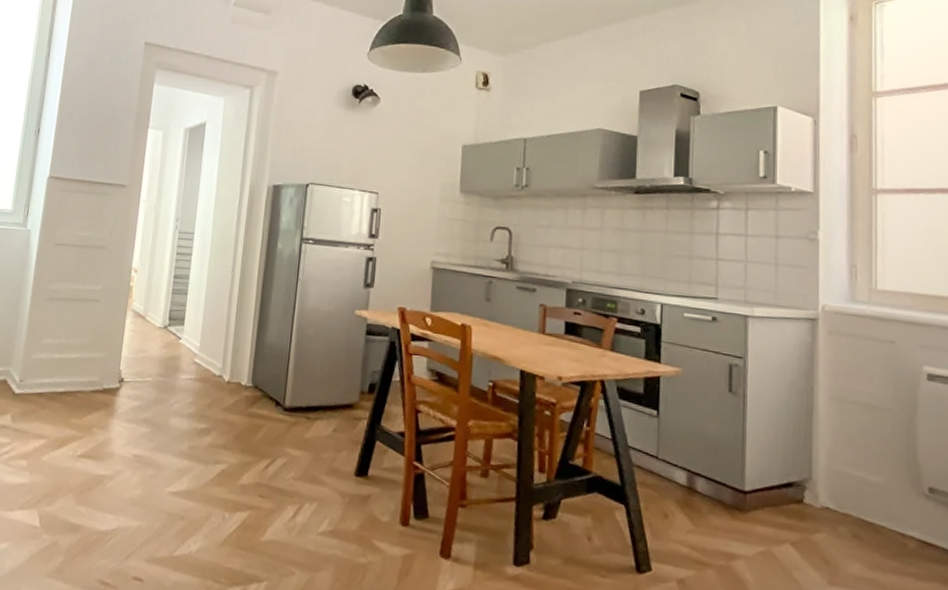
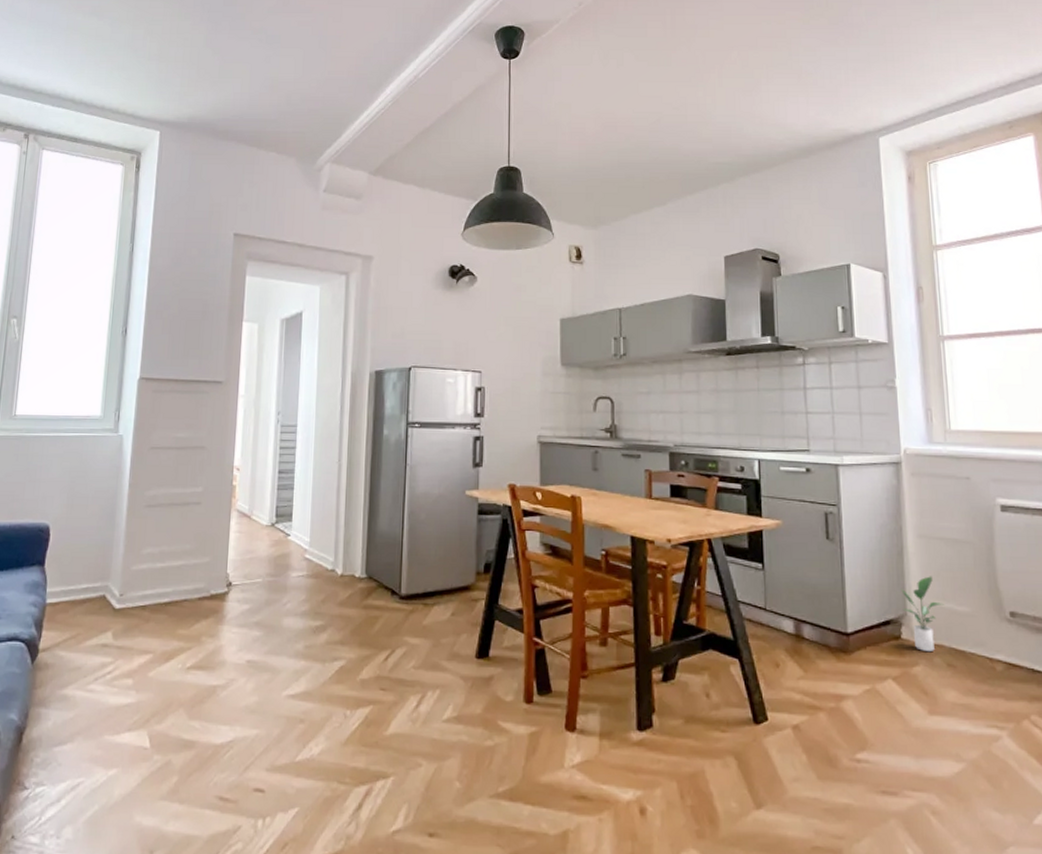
potted plant: none [807,441,854,521] -> present [901,576,944,653]

